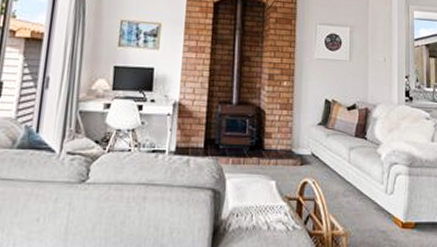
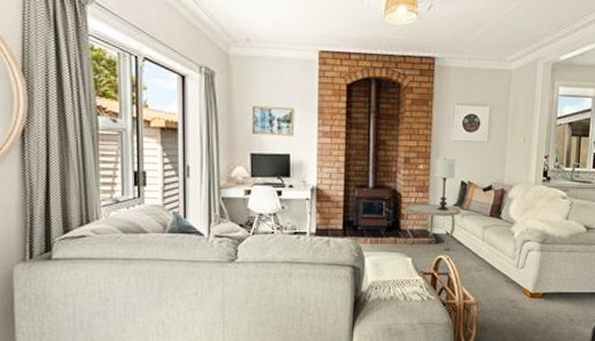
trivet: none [267,121,326,173] -> present [403,203,461,250]
lamp: none [298,75,320,130] -> present [434,158,457,211]

